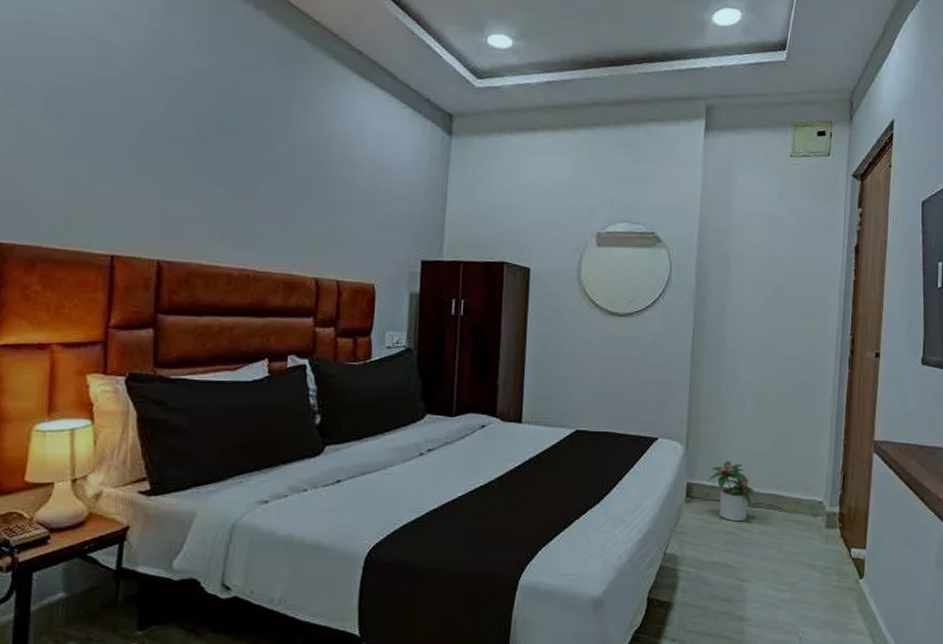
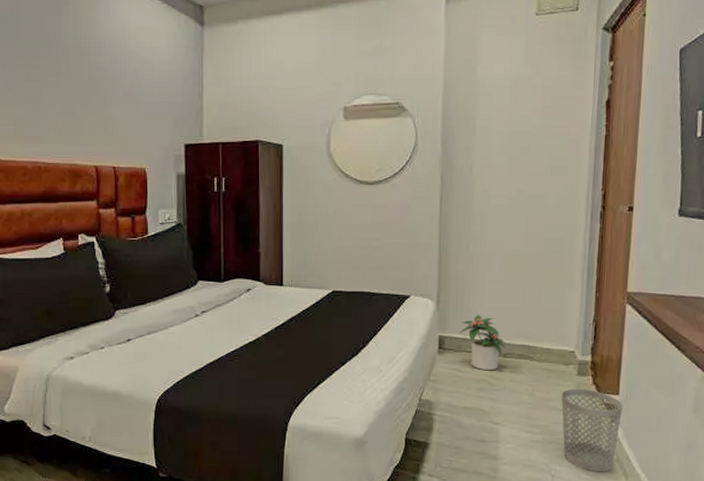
wastebasket: none [809,541,870,634] -> present [561,388,623,472]

